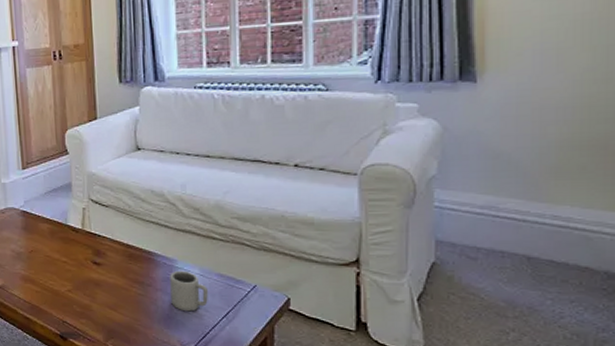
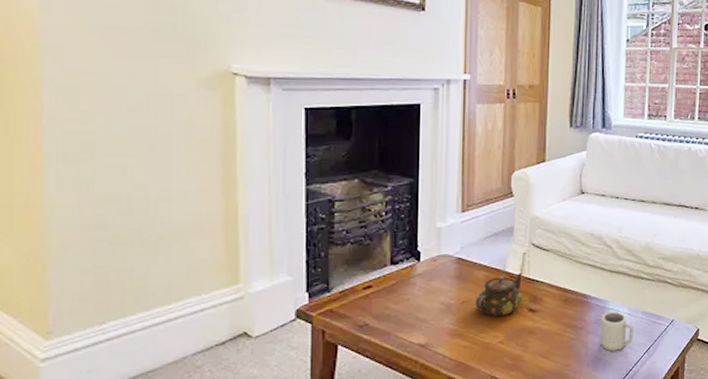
teapot: none [42,226,86,267] -> present [475,272,523,317]

